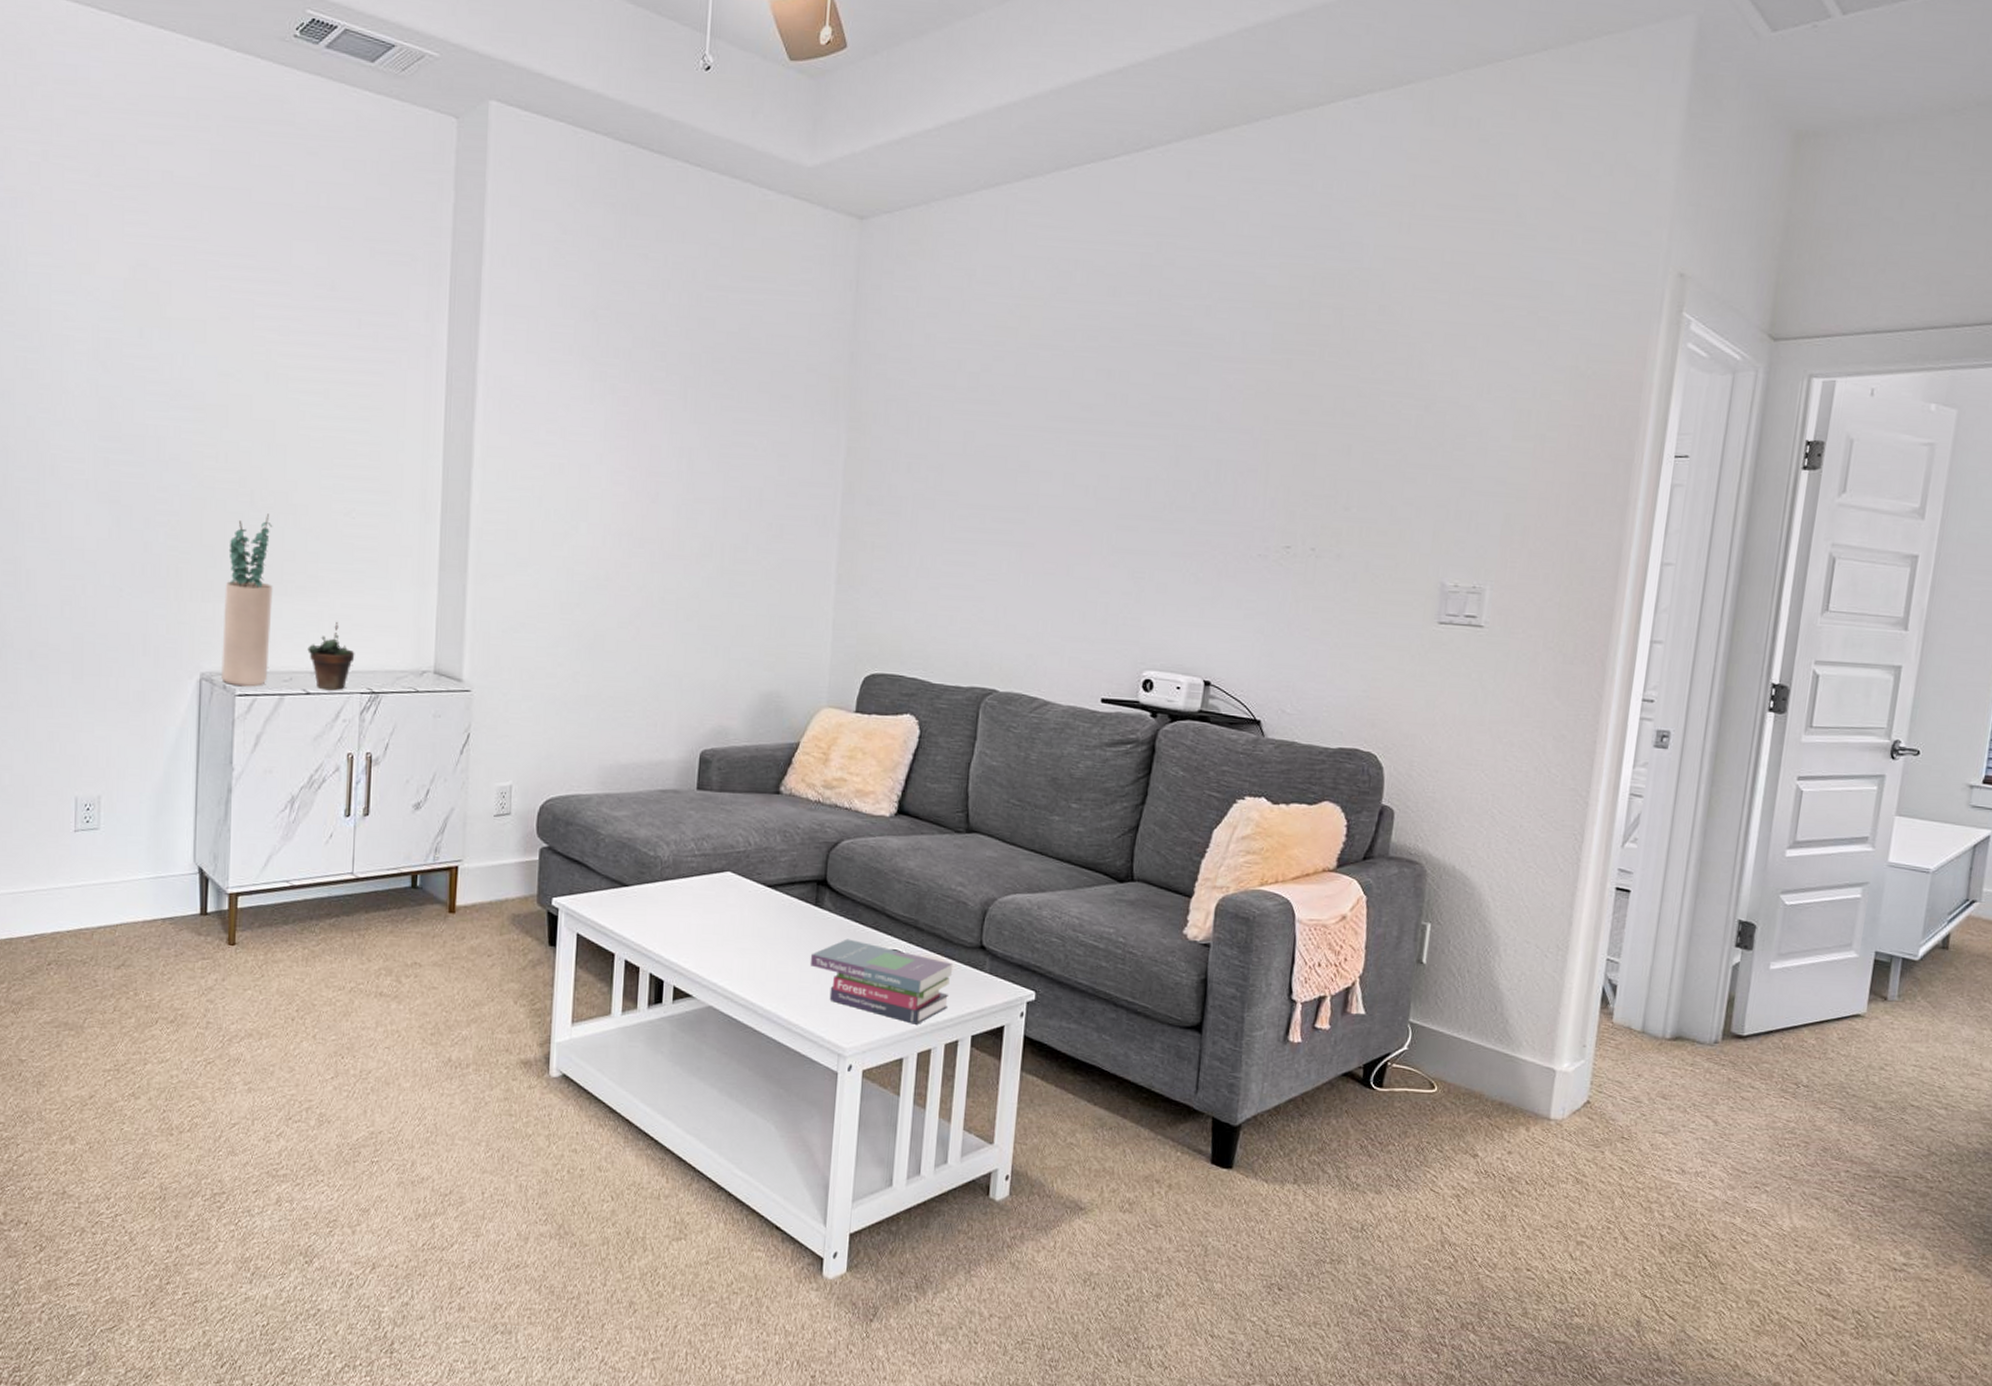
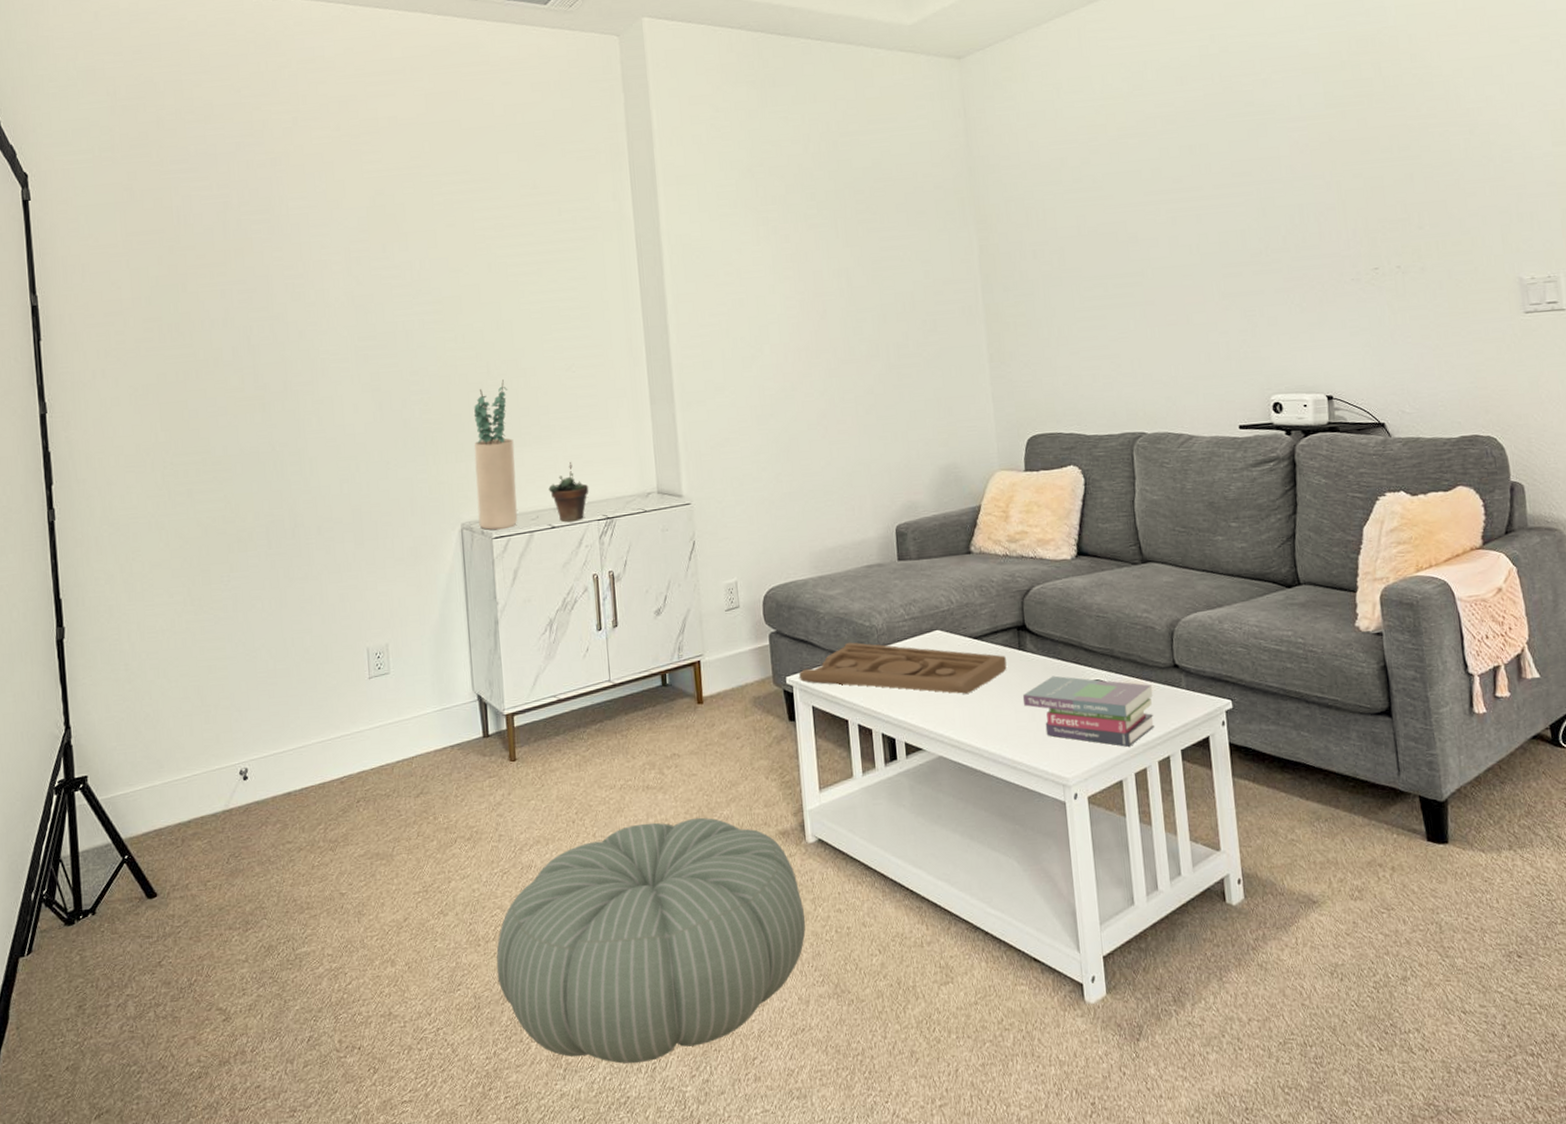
pouf: none [188,1031,537,1278] -> present [496,817,806,1064]
decorative tray: none [567,870,799,944] -> present [799,642,1007,694]

